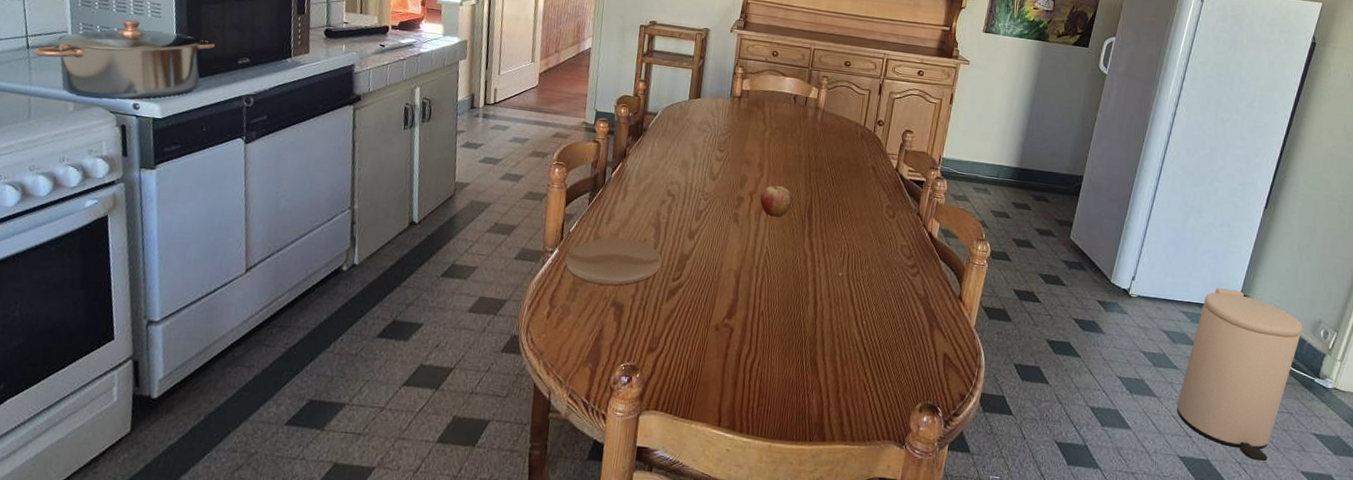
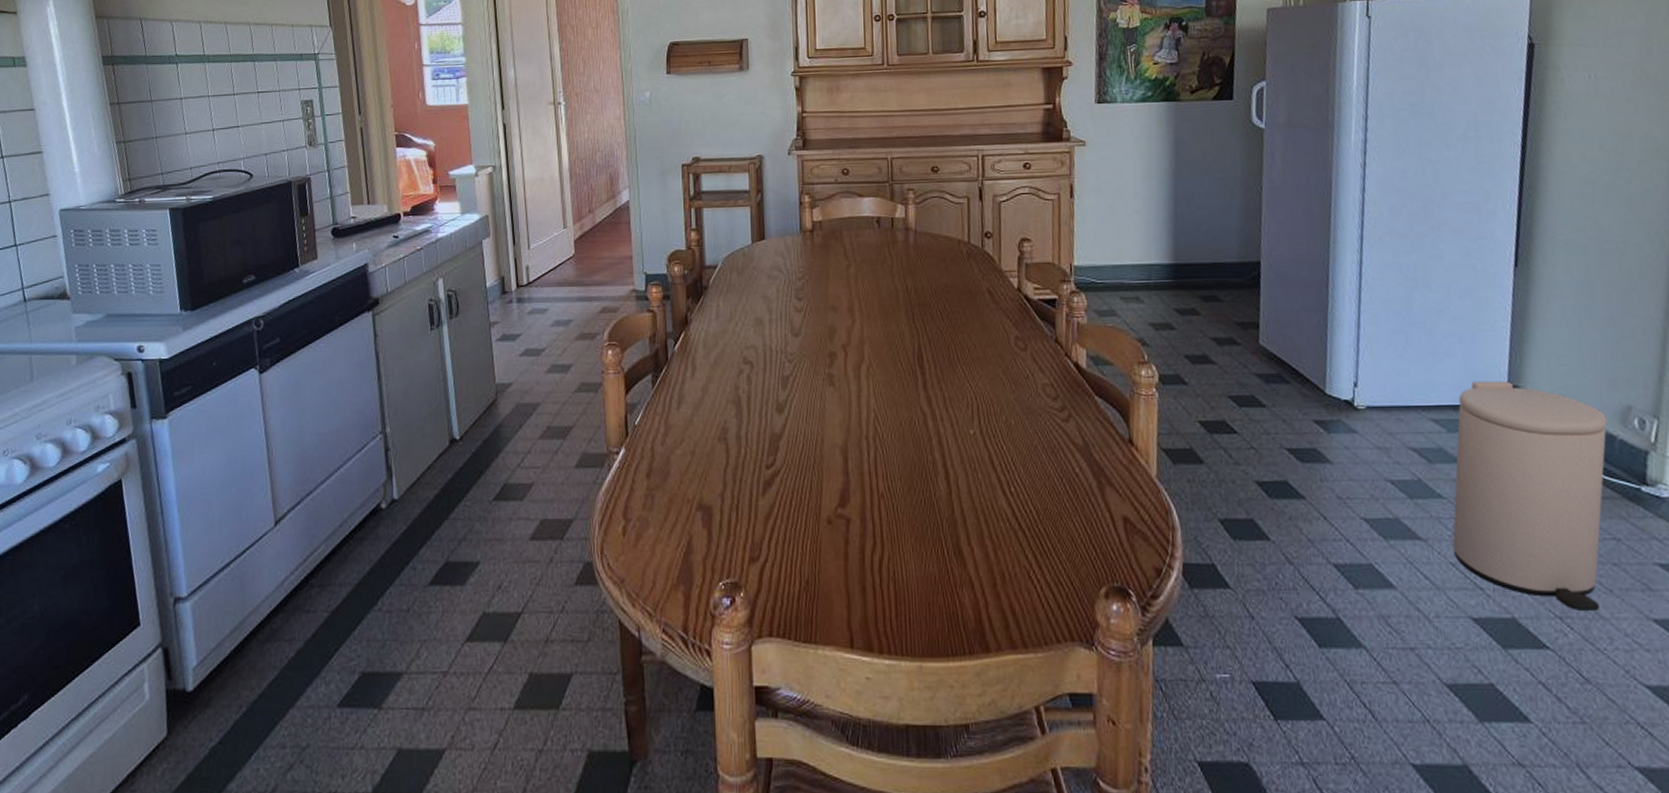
cooking pot: present [33,20,216,99] -> none [30,252,218,346]
plate: present [564,237,663,286] -> none [634,423,751,486]
fruit: present [760,182,793,217] -> none [857,328,897,371]

